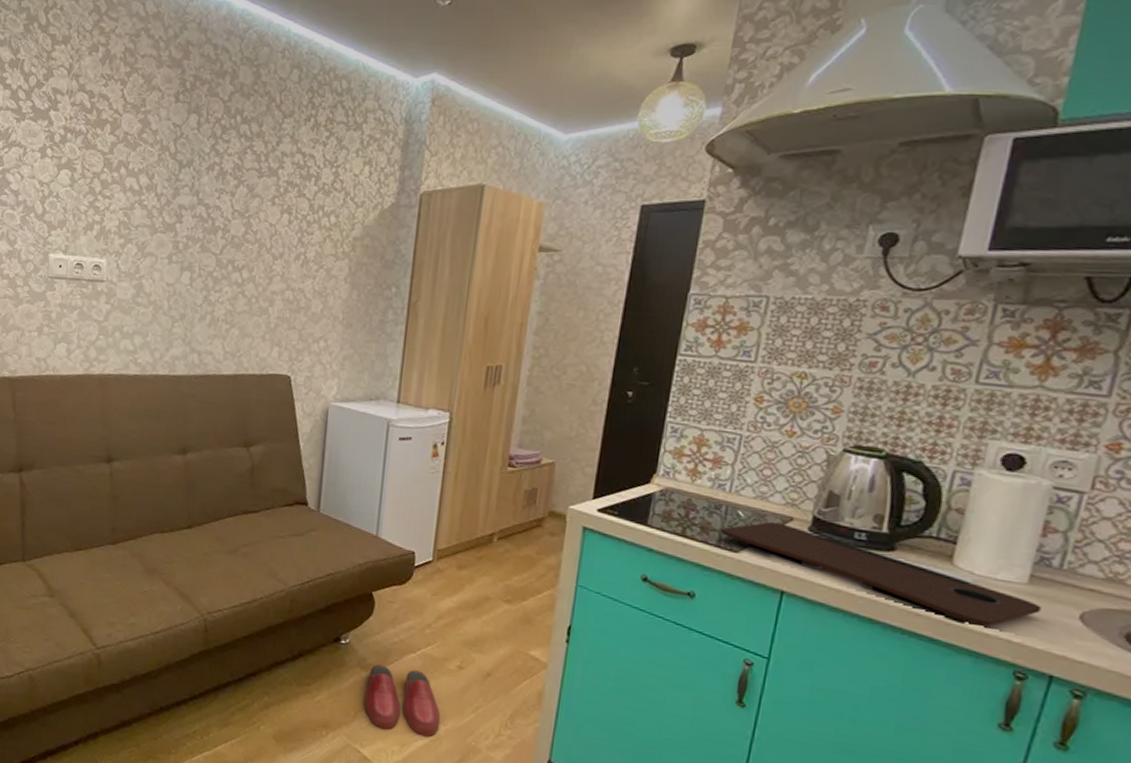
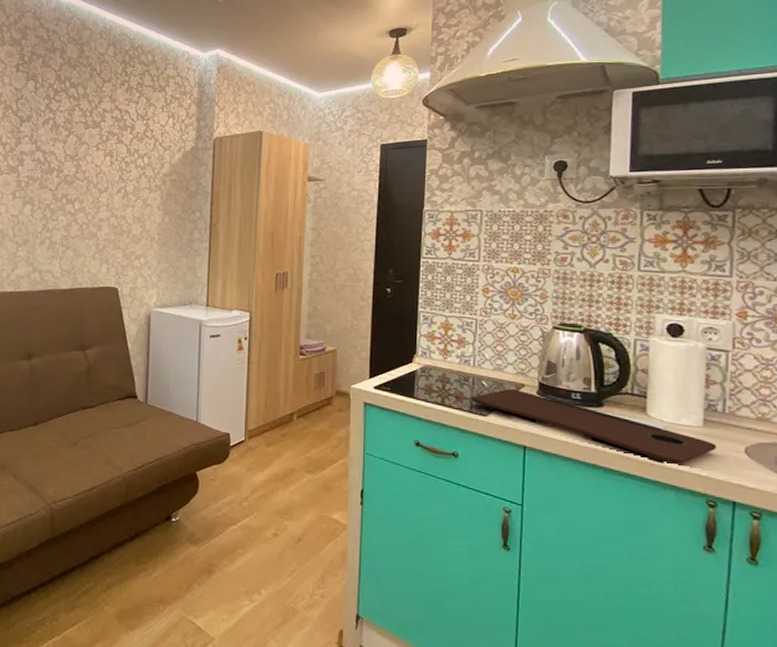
slippers: present [364,664,441,737] -> none [195,538,262,603]

